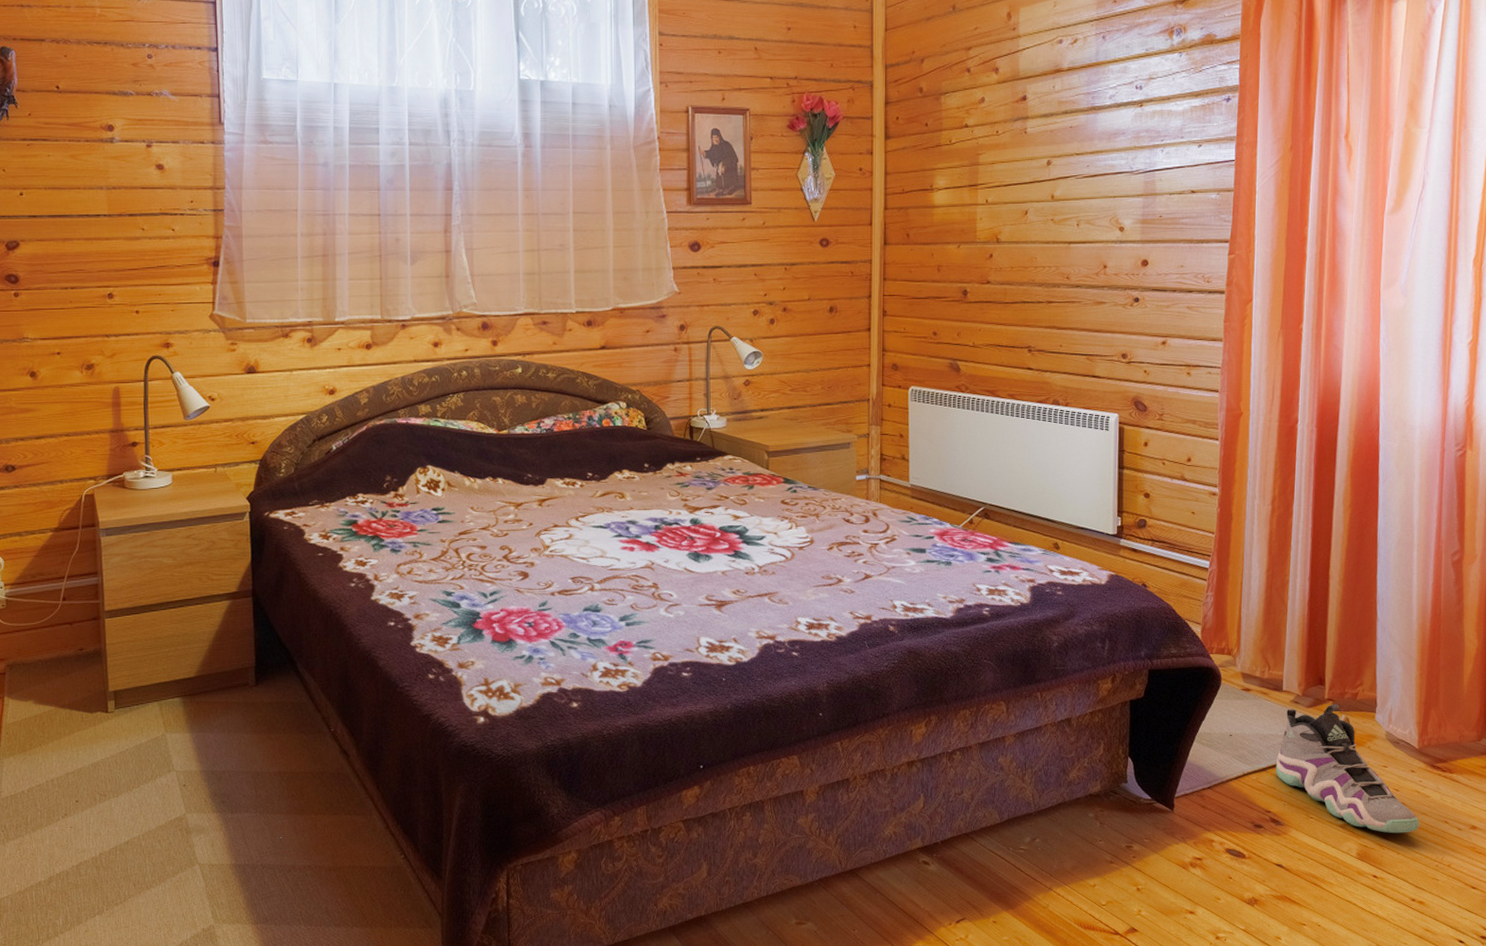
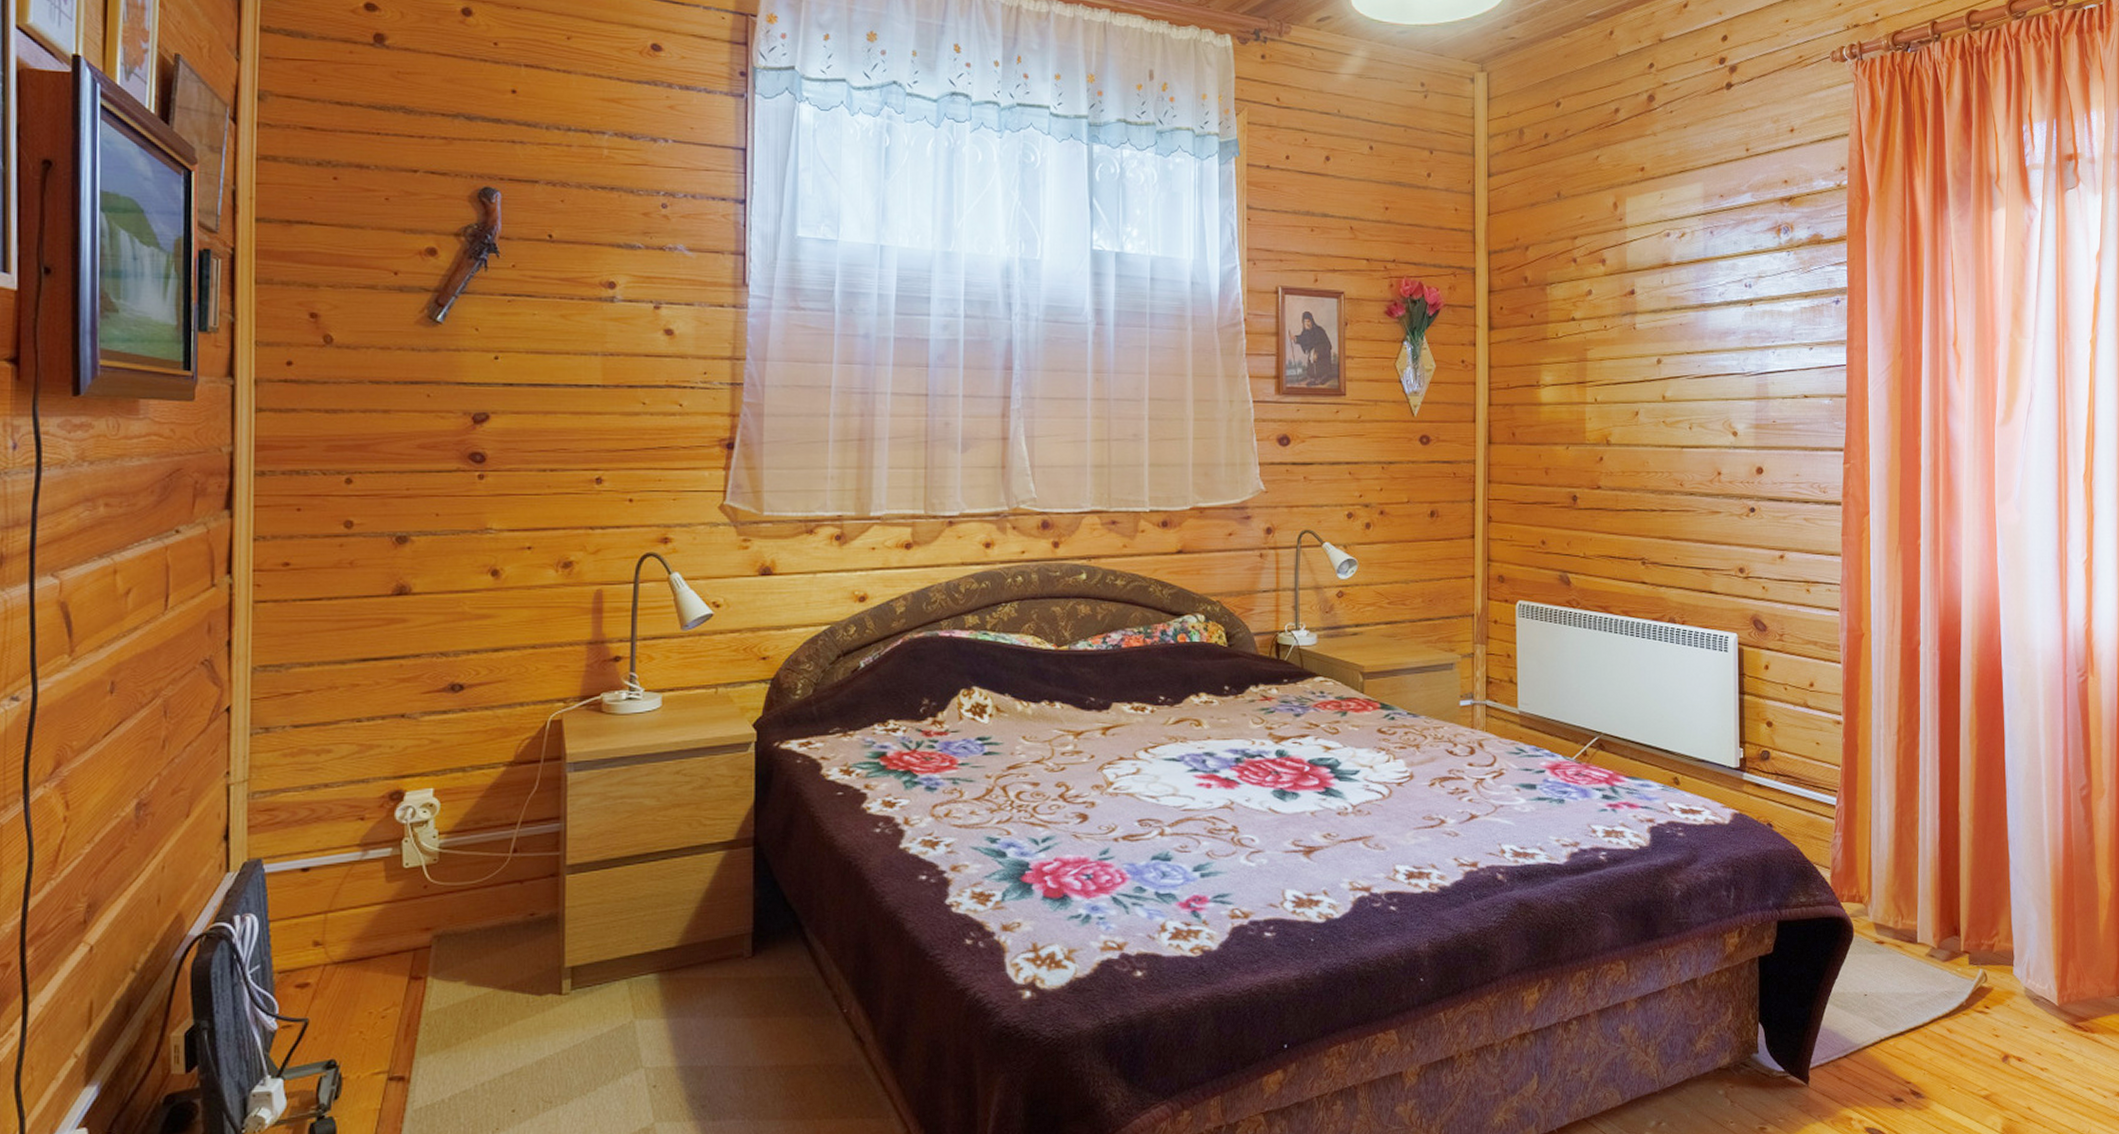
sneaker: present [1275,704,1419,834] -> none [1913,956,2064,1104]

